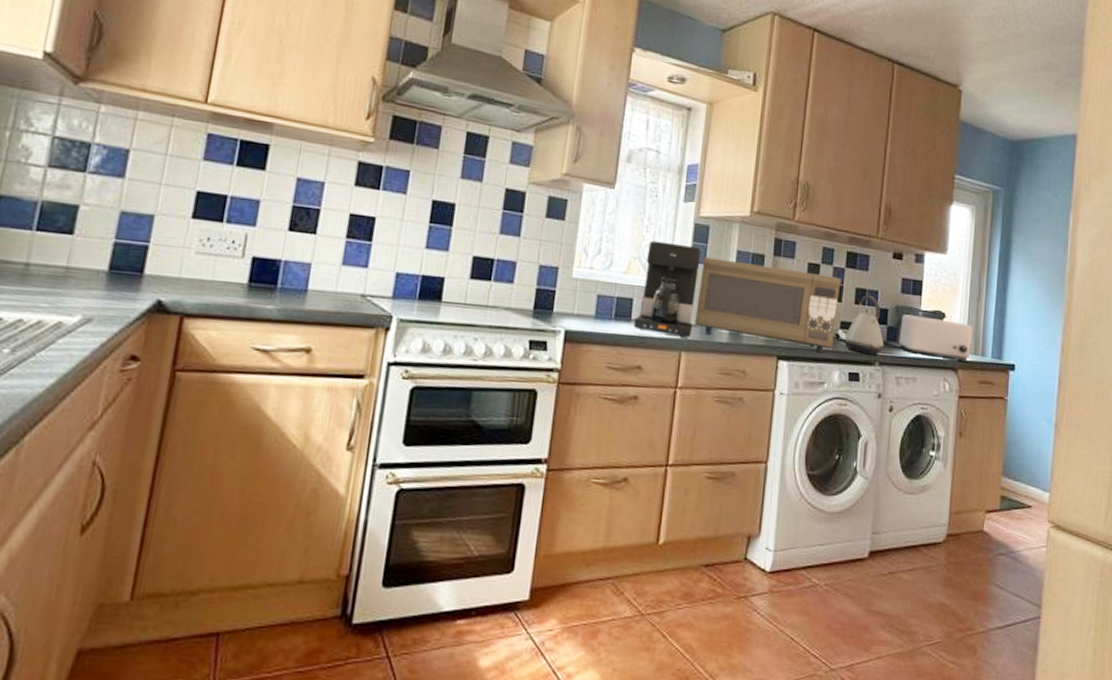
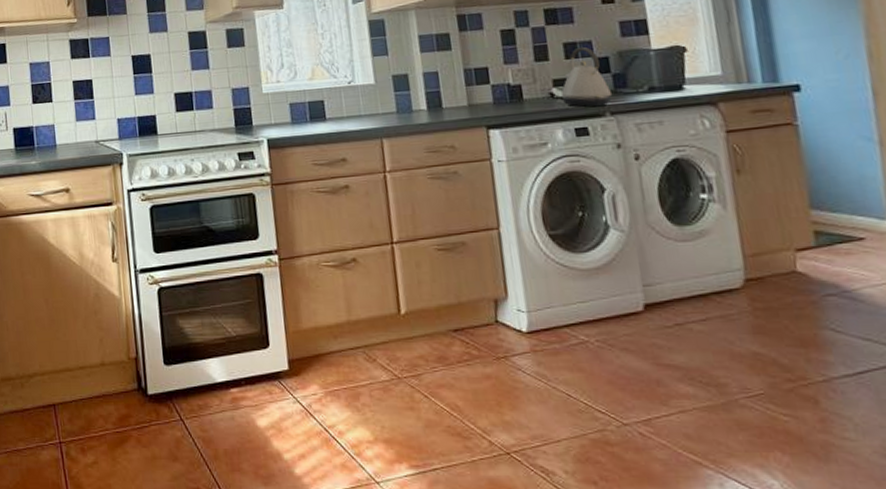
coffee maker: present [633,240,701,338] -> none [327,41,389,127]
microwave: present [695,257,841,353] -> none [385,36,549,118]
toaster: present [899,314,973,362] -> none [628,52,731,96]

